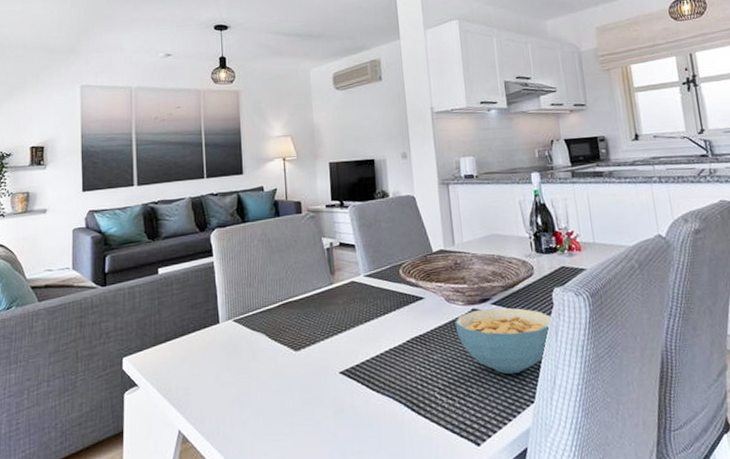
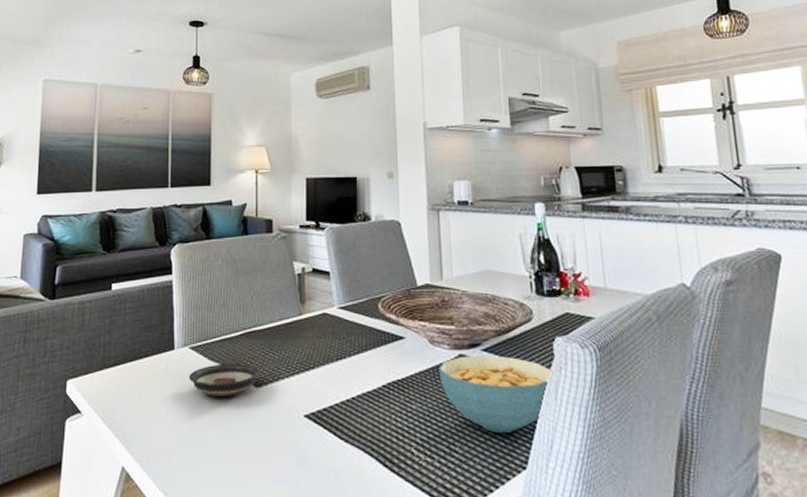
saucer: none [233,331,298,362] -> present [188,364,260,396]

